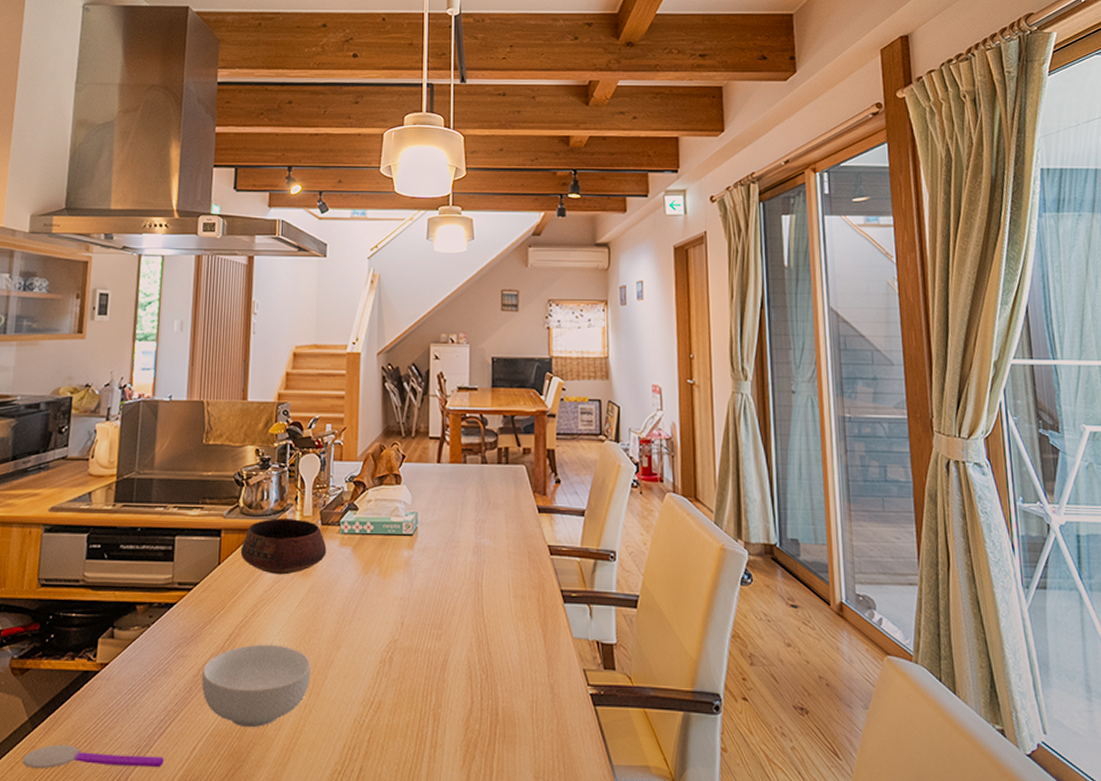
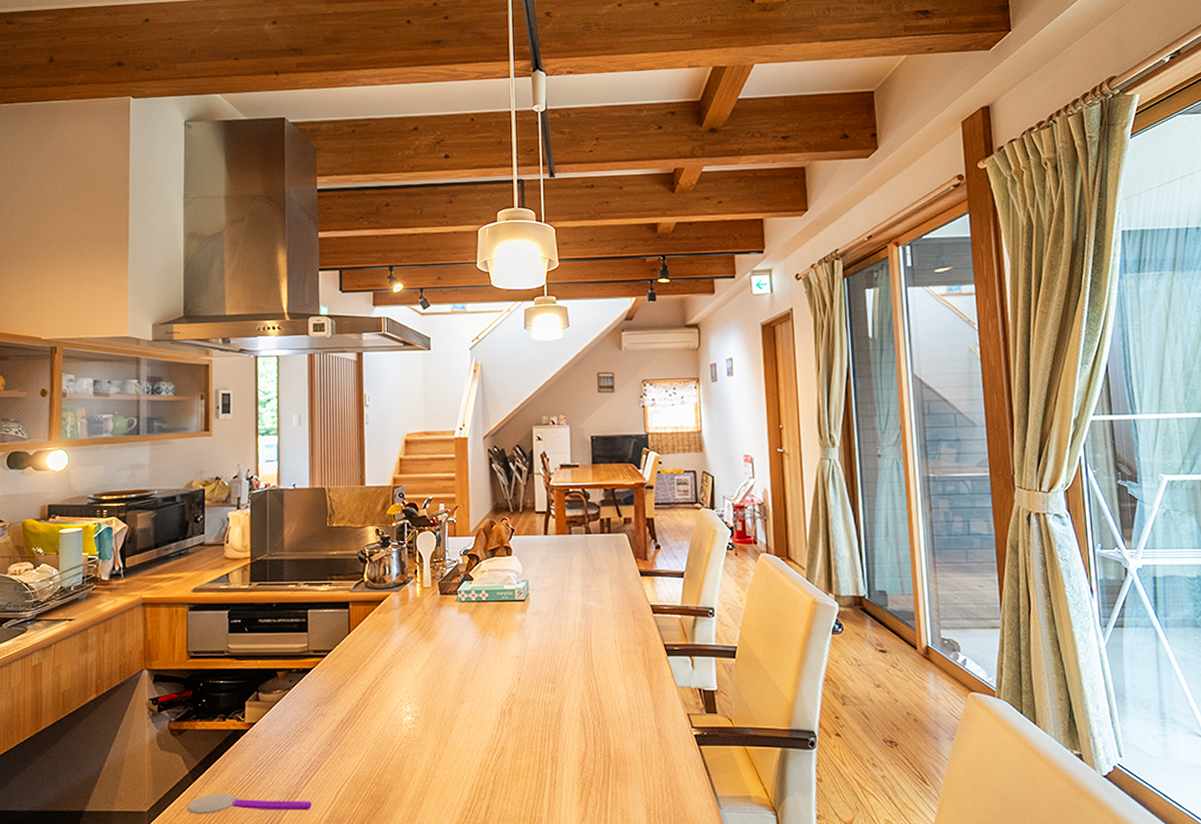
cereal bowl: present [202,644,311,728] -> none [341,701,439,774]
bowl: present [240,518,327,575] -> none [368,590,447,640]

